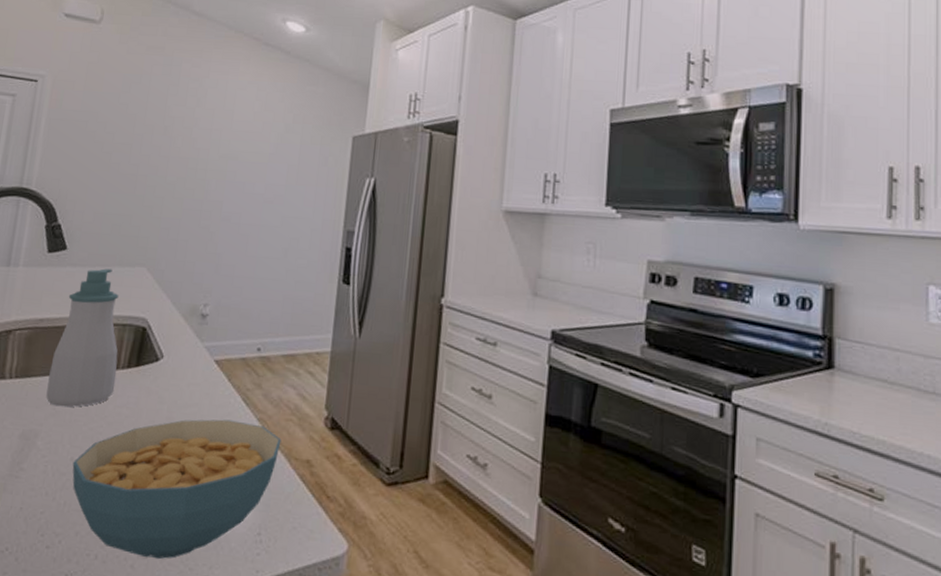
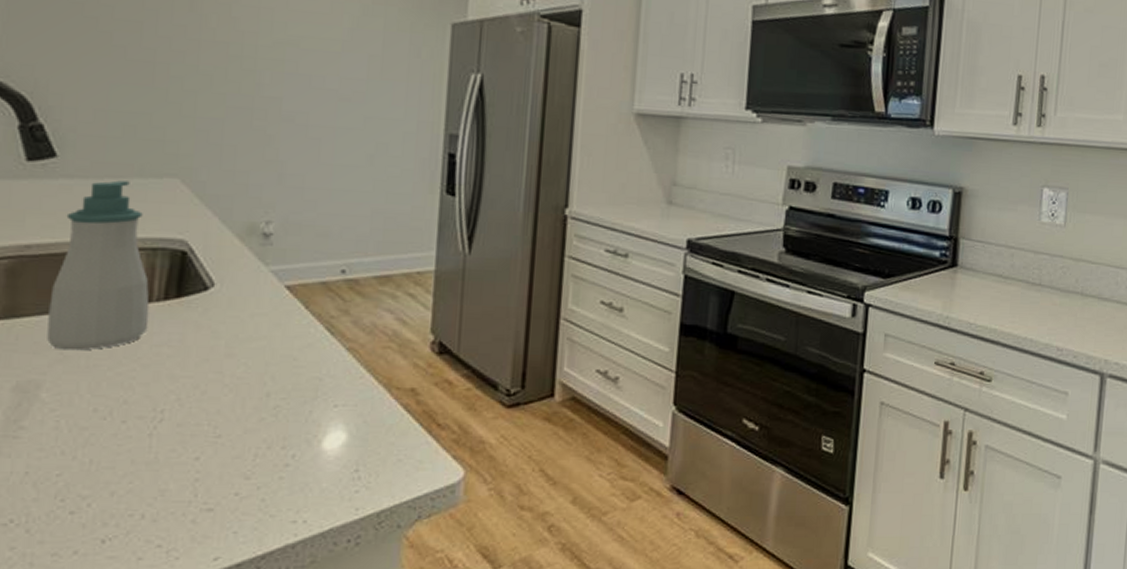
cereal bowl: present [72,419,281,560] -> none [96,351,378,511]

